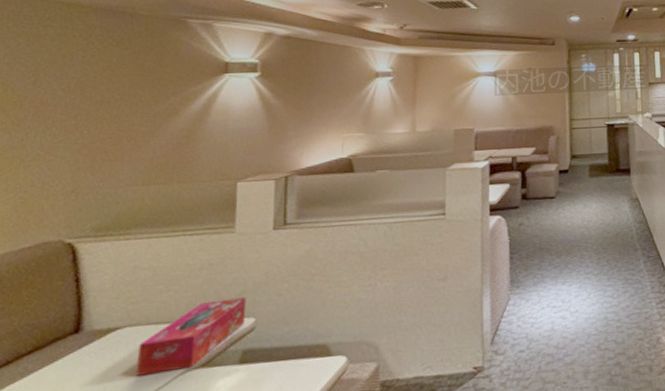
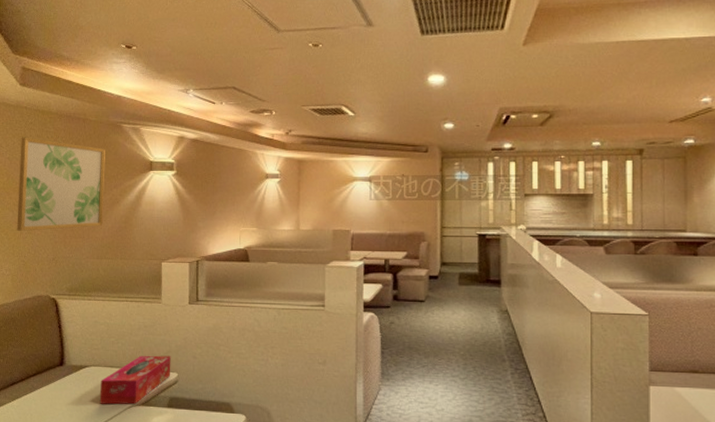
wall art: none [14,36,161,158] -> present [17,137,105,231]

